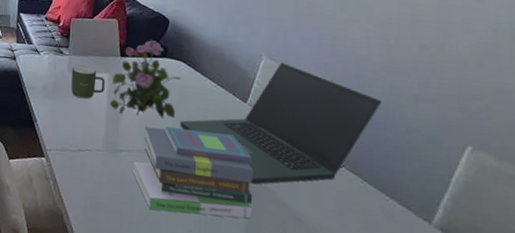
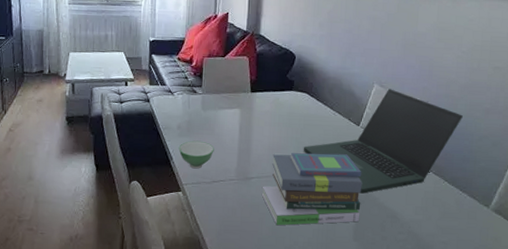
bowl: none [43,103,81,135] -> present [178,140,214,169]
mug: present [71,65,105,99] -> none [204,103,237,135]
flower bouquet: present [110,40,181,119] -> none [241,75,305,146]

